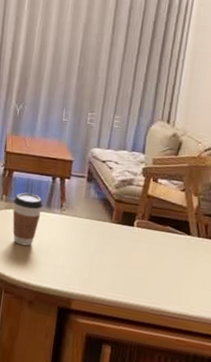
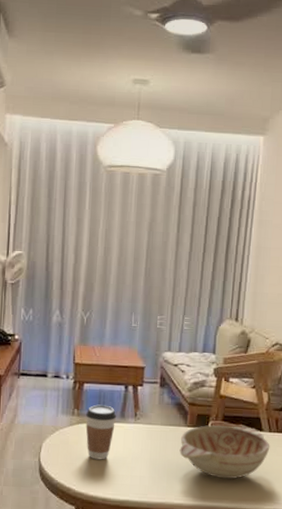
decorative bowl: none [103,223,198,280] -> present [179,425,270,479]

